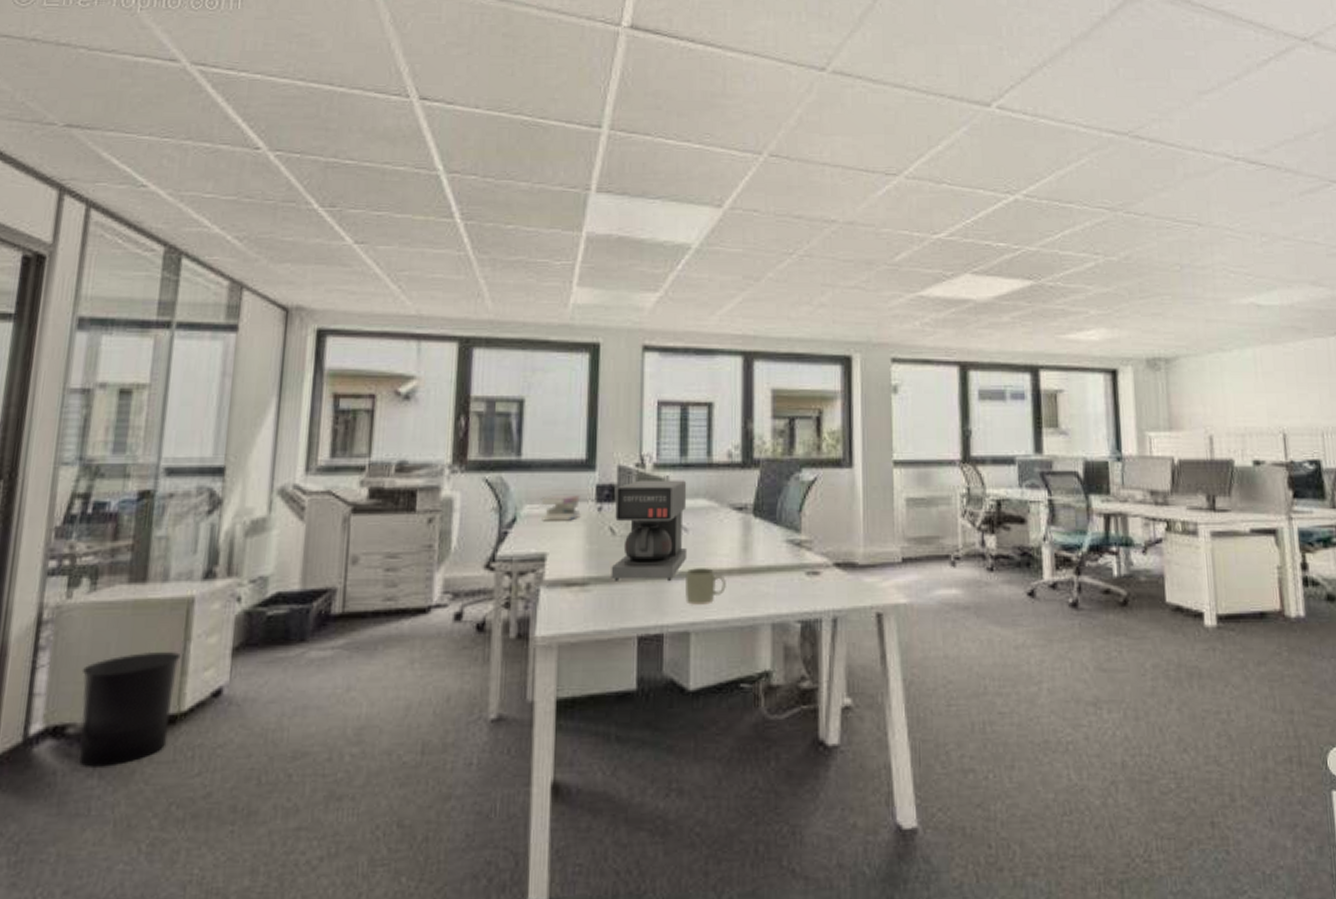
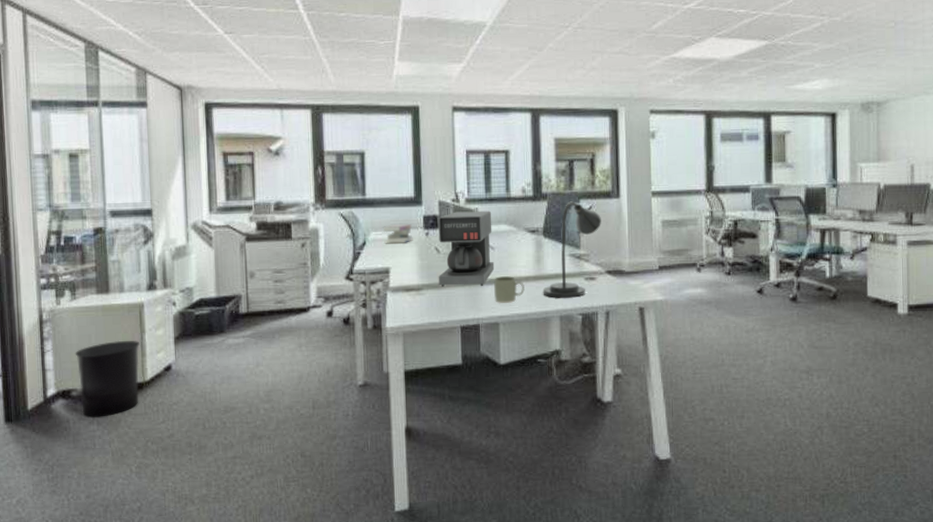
desk lamp: none [750,470,829,599] -> present [542,201,601,298]

